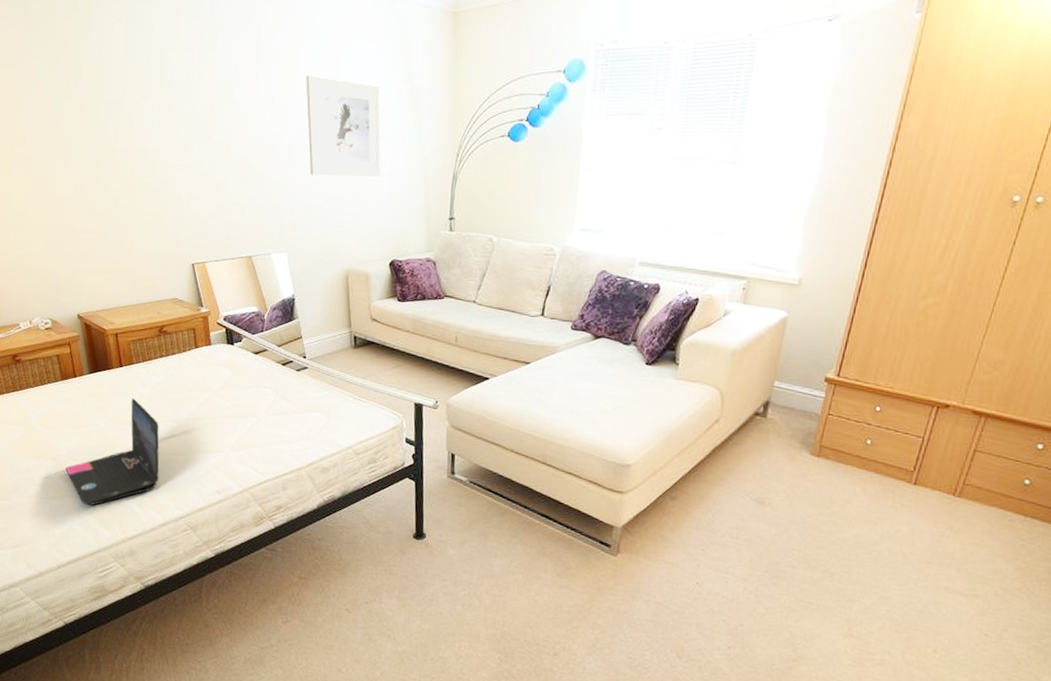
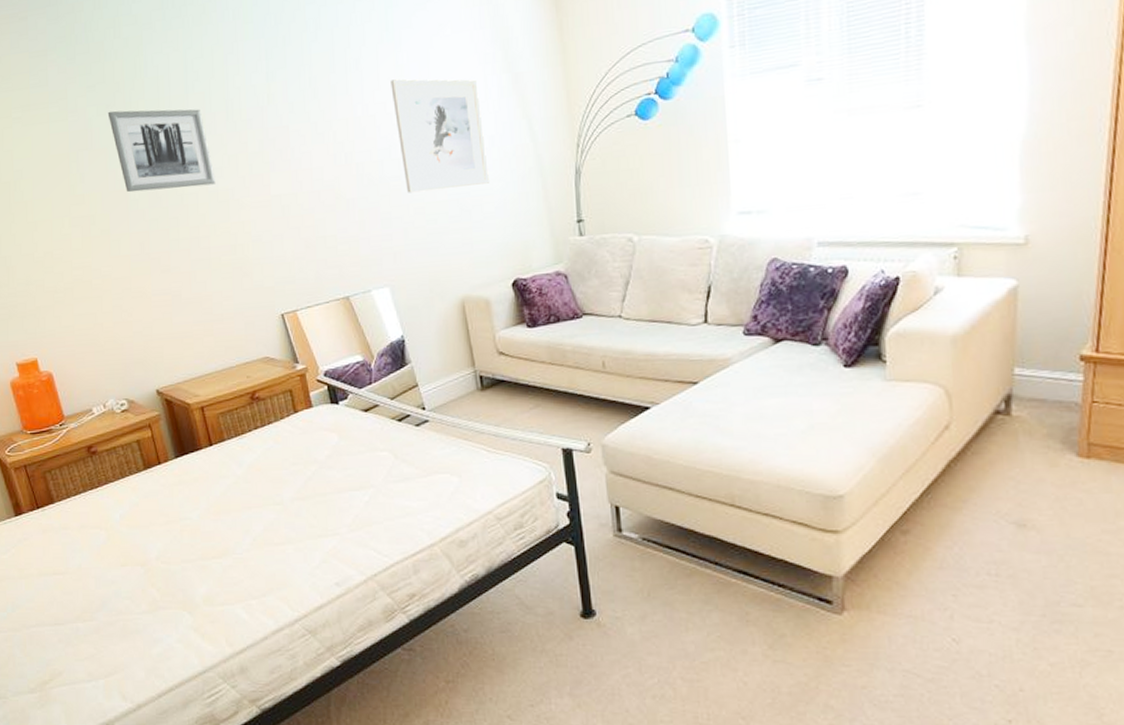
wall art: none [53,66,145,144] -> present [107,109,216,193]
laptop: present [65,398,160,506] -> none [157,481,266,617]

